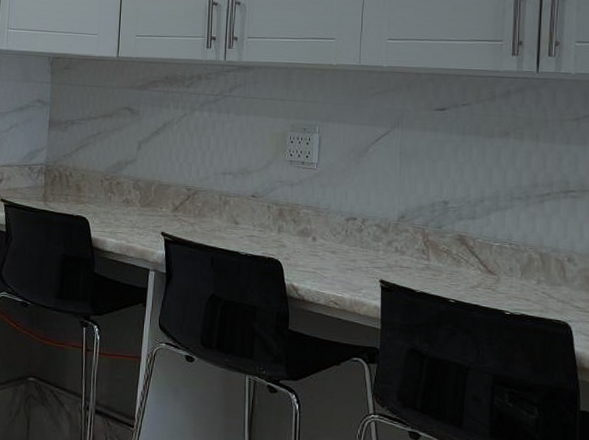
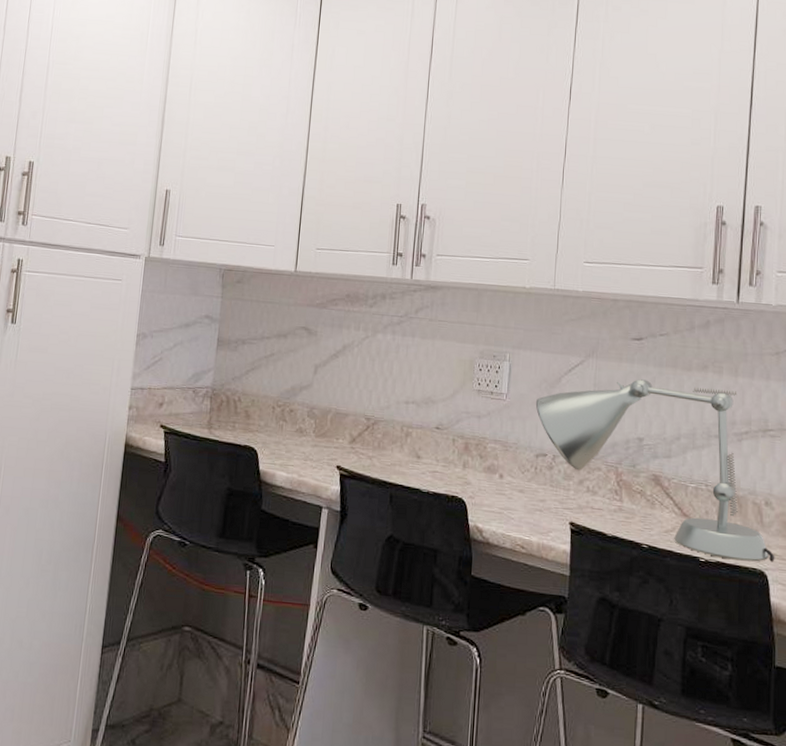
desk lamp: none [344,147,578,314] -> present [535,379,775,562]

